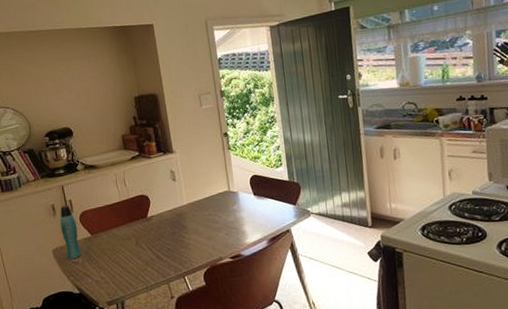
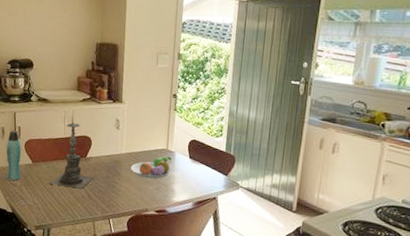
candle holder: none [113,176,159,254] -> present [49,115,94,189]
fruit bowl: none [195,198,239,226] -> present [130,156,172,179]

